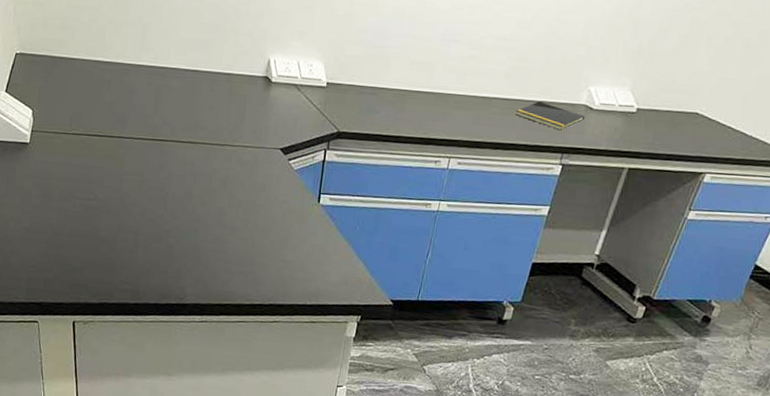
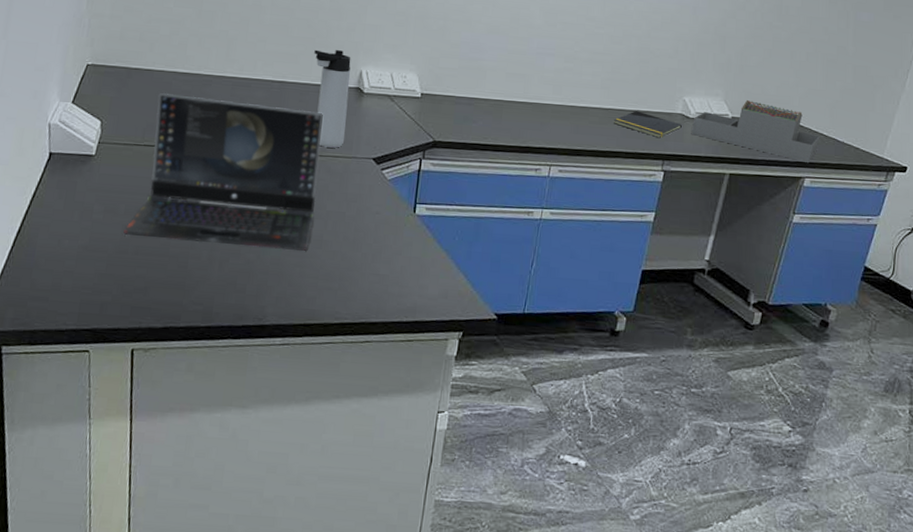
laptop computer: none [59,81,234,238] -> present [123,92,323,252]
thermos bottle: none [224,37,260,138] -> present [314,49,351,148]
architectural model: none [593,89,727,158] -> present [691,99,820,163]

